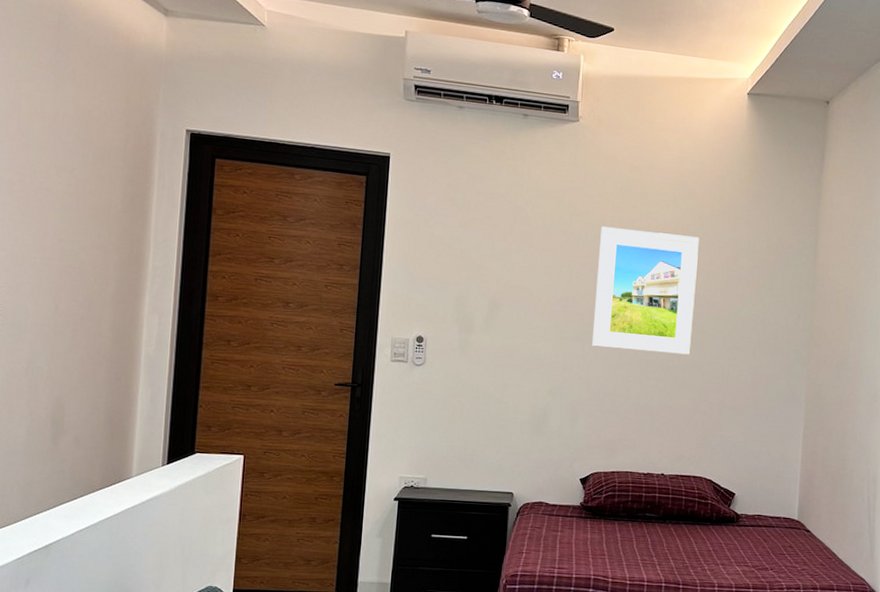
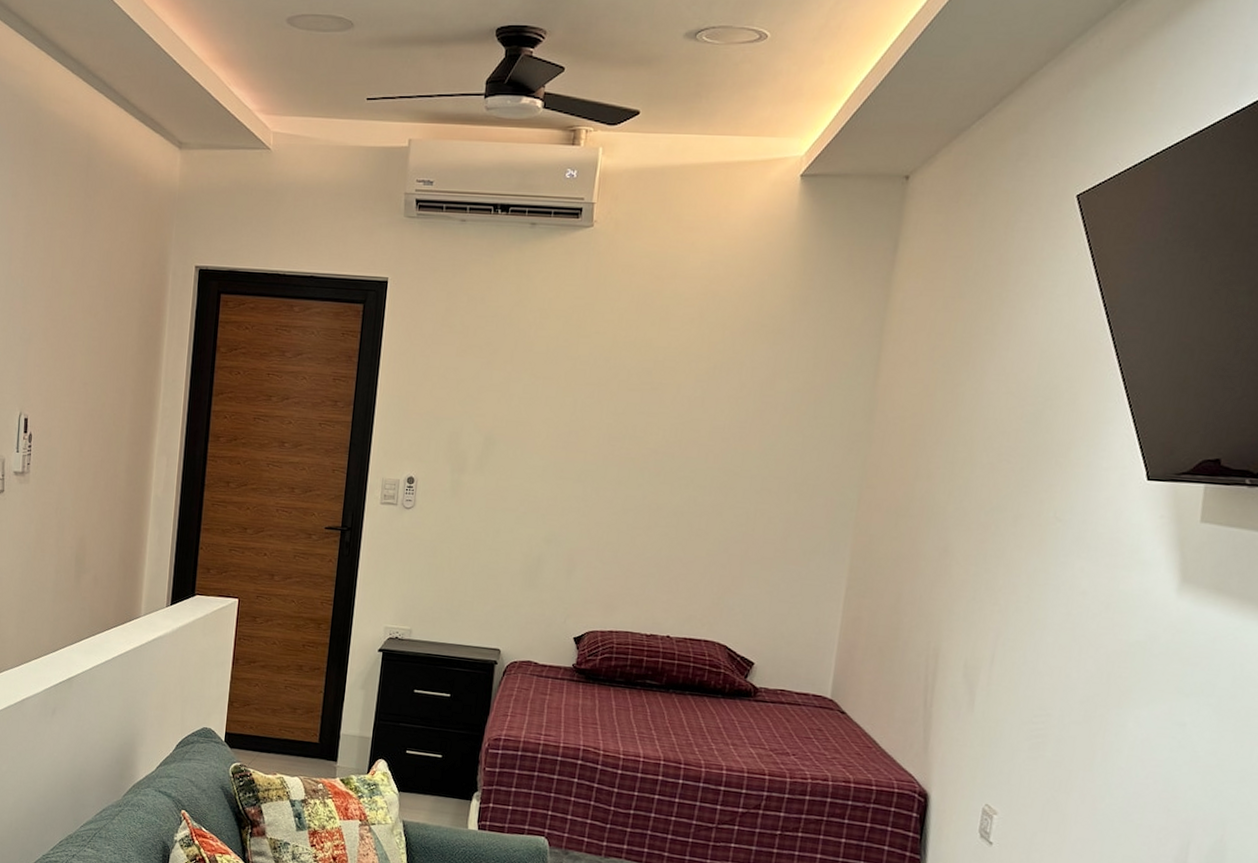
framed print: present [592,226,699,355] -> none [595,349,729,498]

